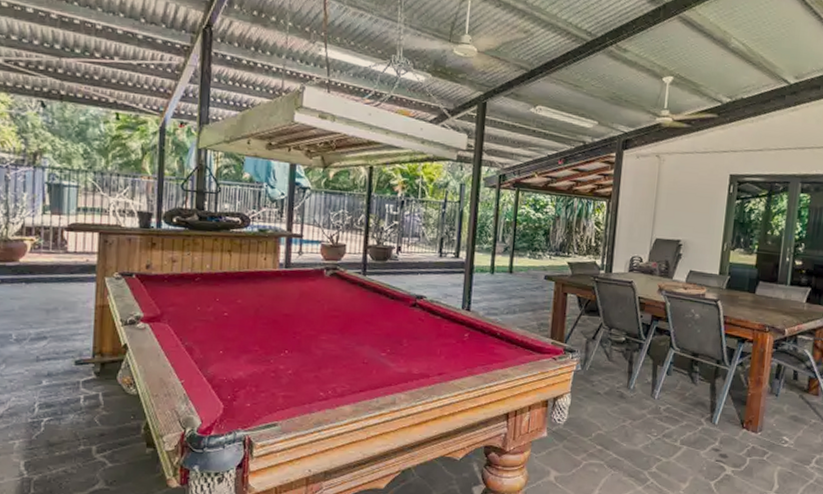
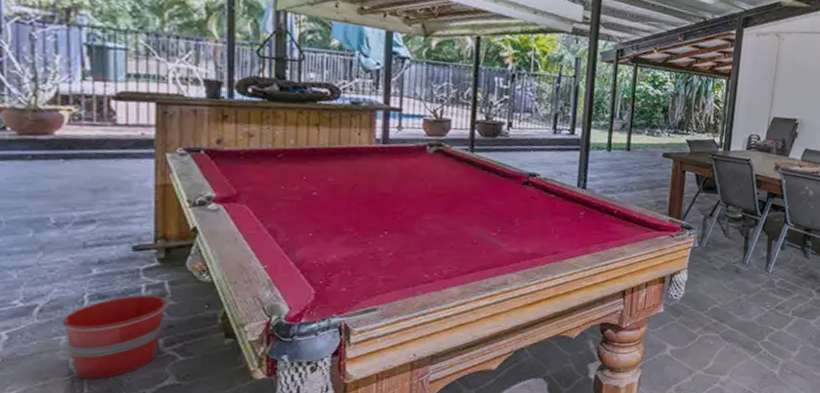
bucket: none [15,405,102,481] -> present [60,295,169,379]

